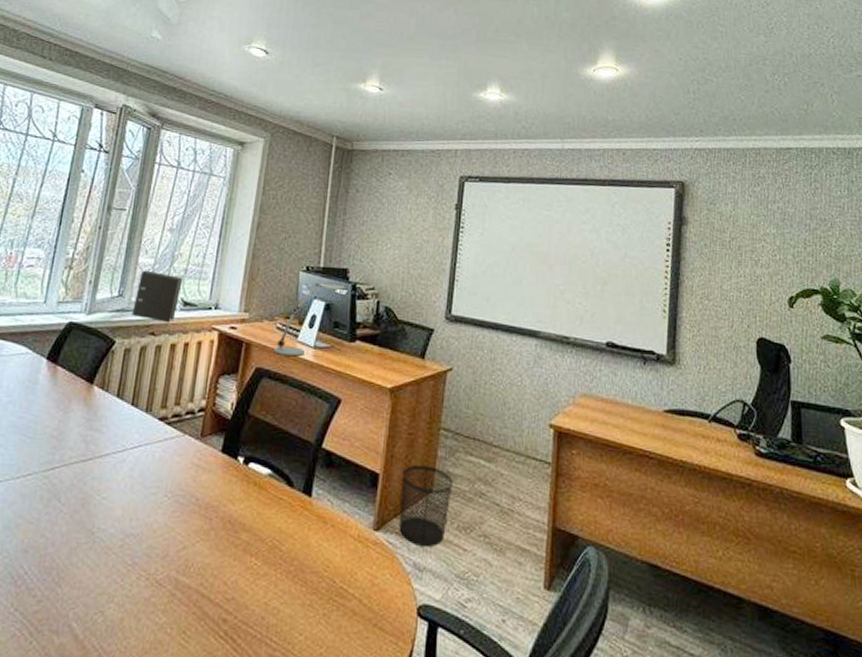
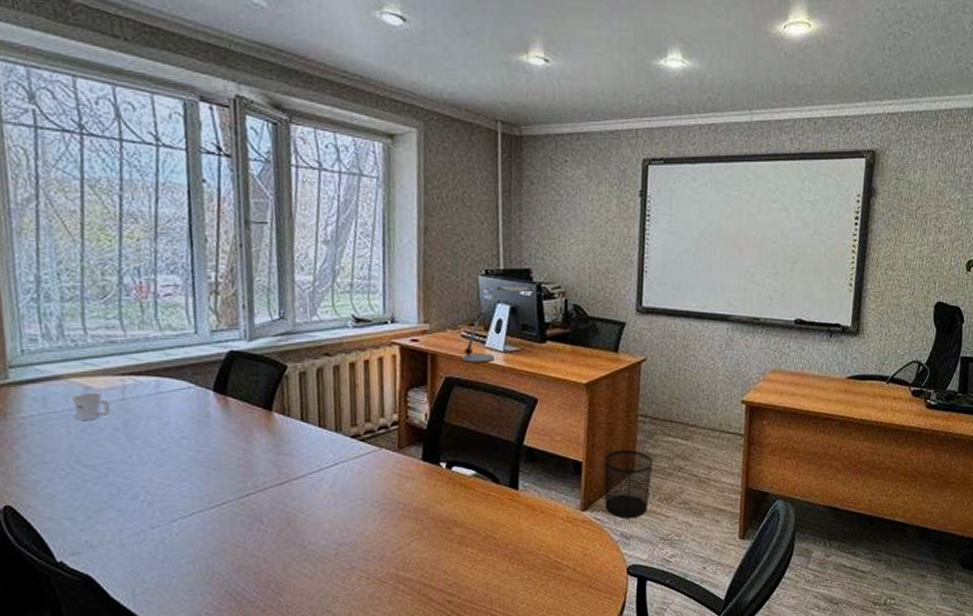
binder: present [132,270,183,323] -> none [299,288,350,342]

